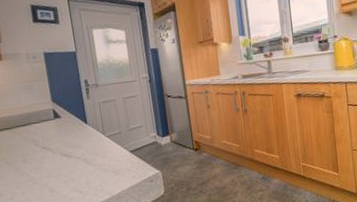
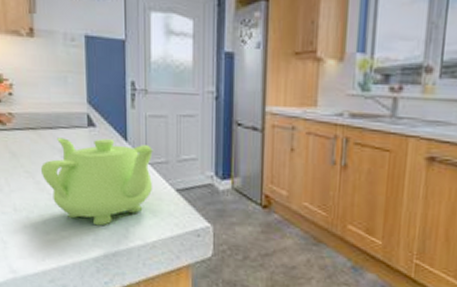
teapot: none [18,123,112,192] -> present [40,137,153,226]

